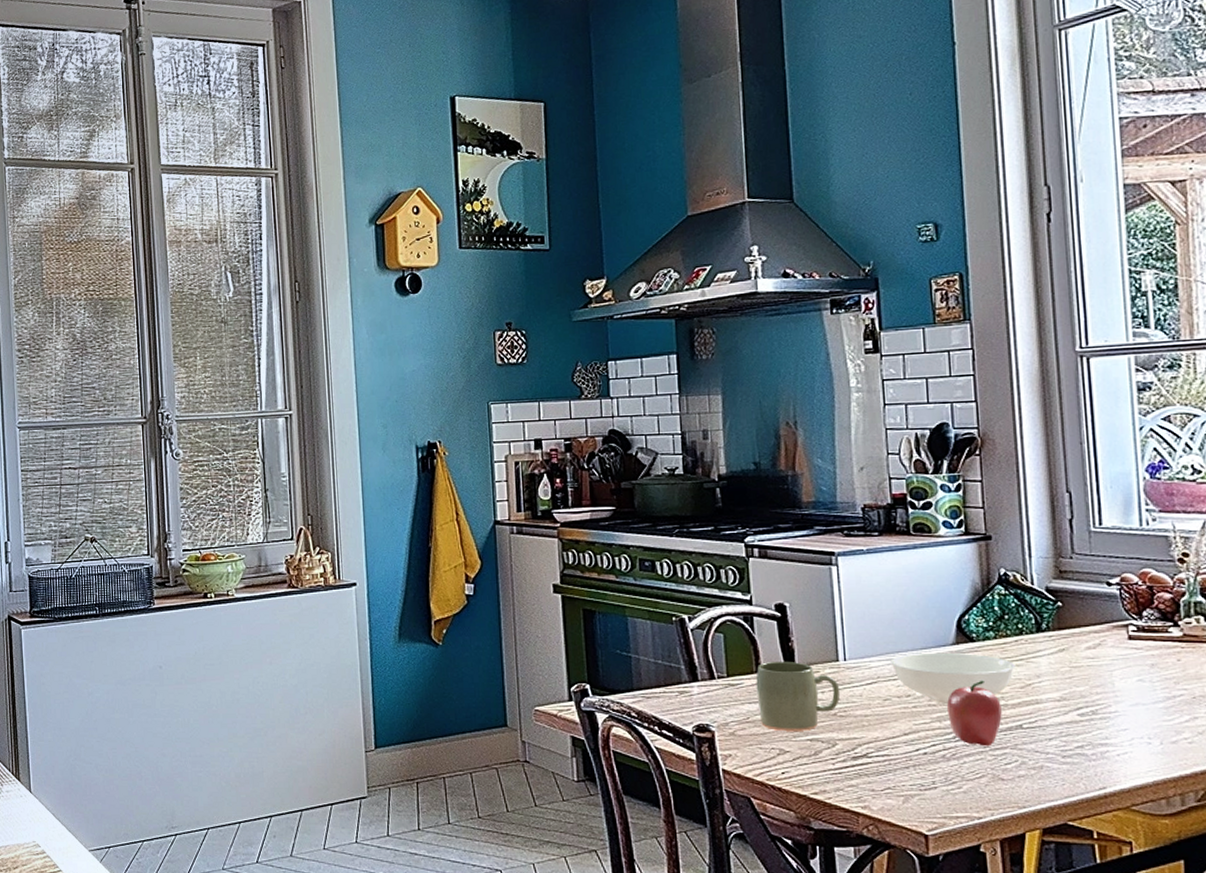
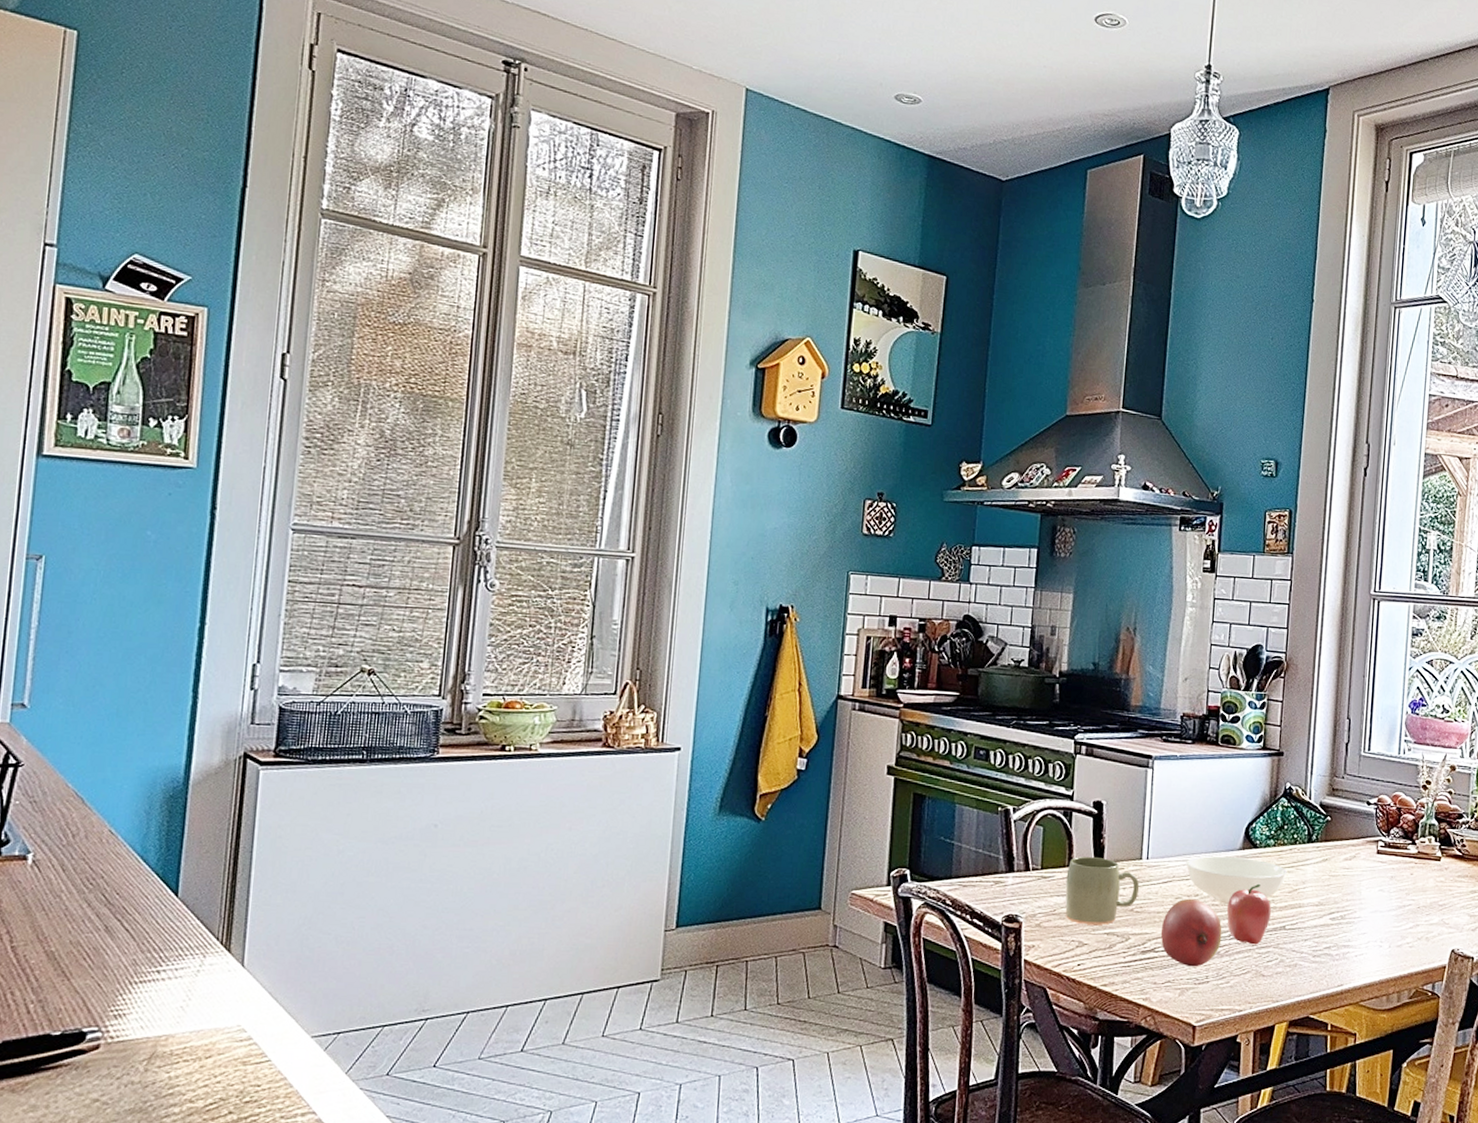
fruit: none [871,699,946,772] -> present [1160,898,1222,967]

